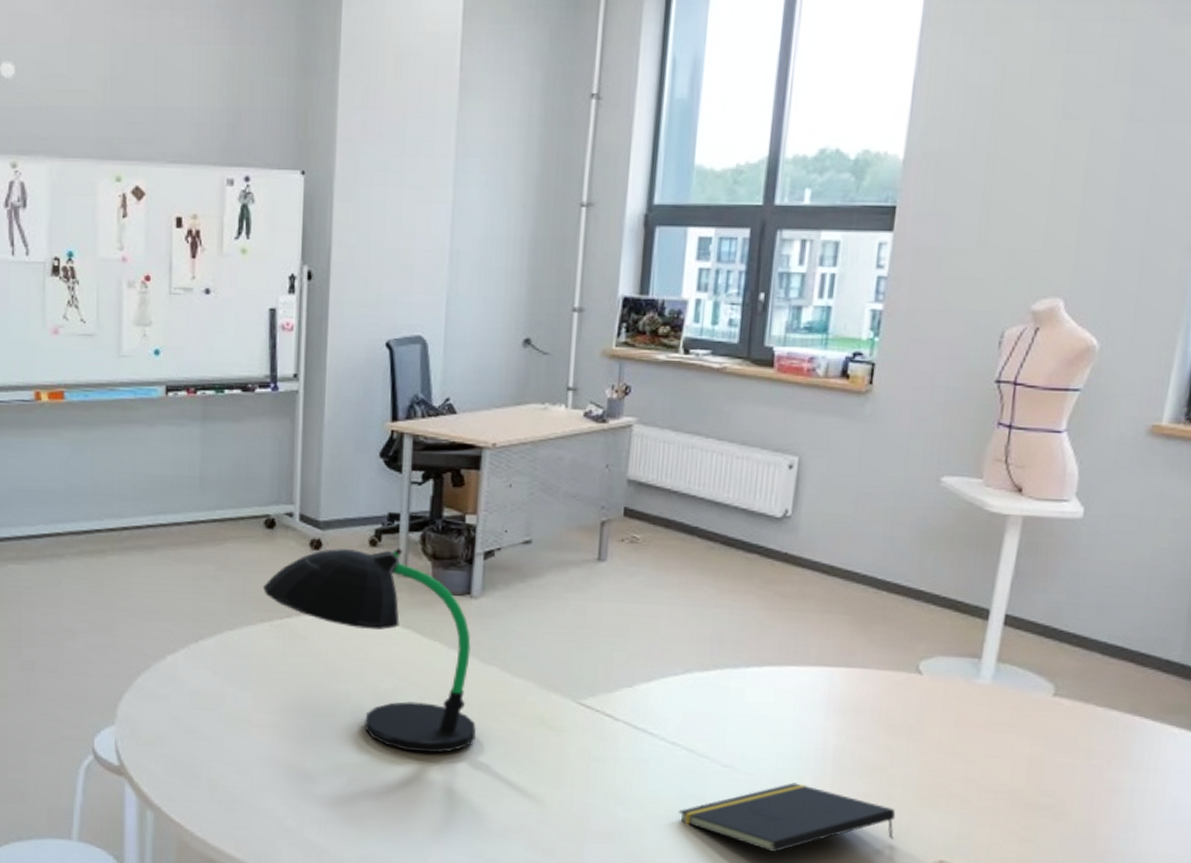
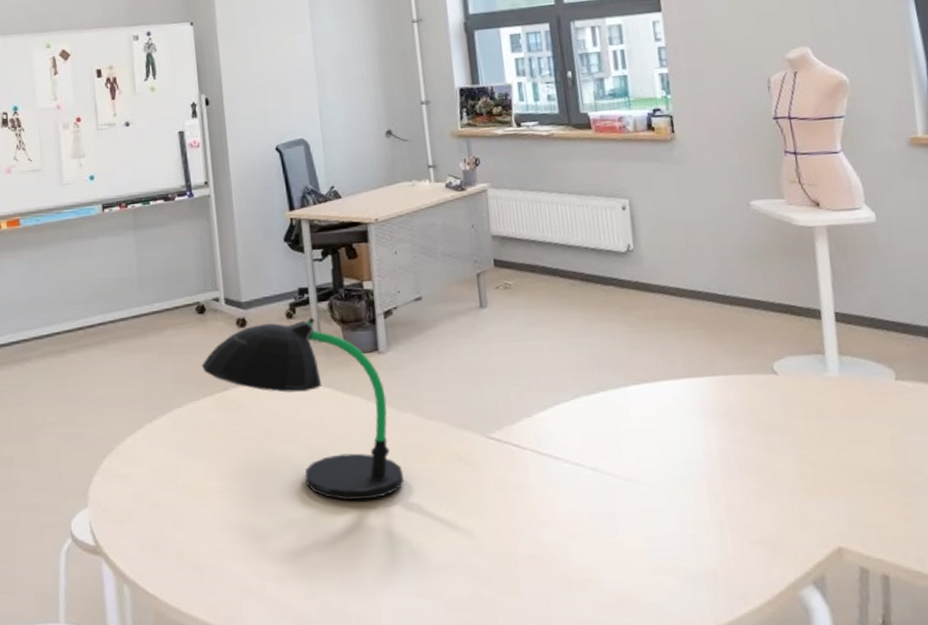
notepad: present [678,782,896,853] -> none [594,488,792,559]

